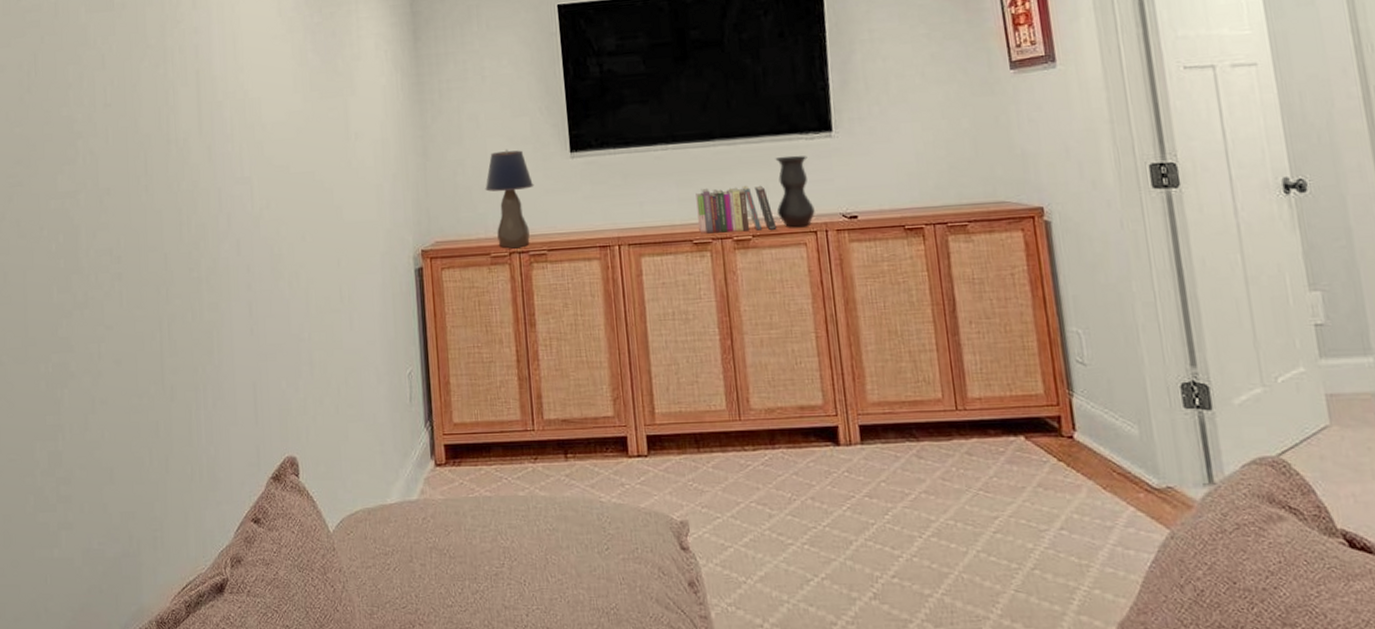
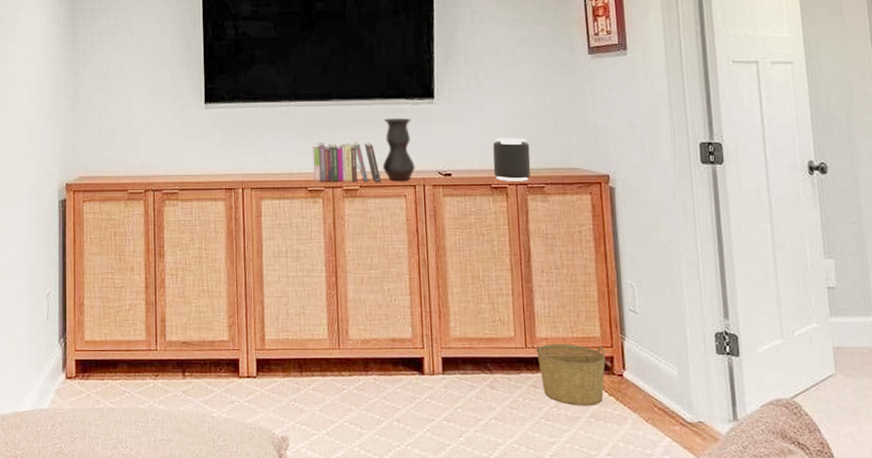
table lamp: present [485,149,534,249] -> none [127,97,171,187]
speaker: none [904,170,951,221] -> present [492,137,531,182]
basket: none [968,403,1052,475] -> present [536,344,606,406]

